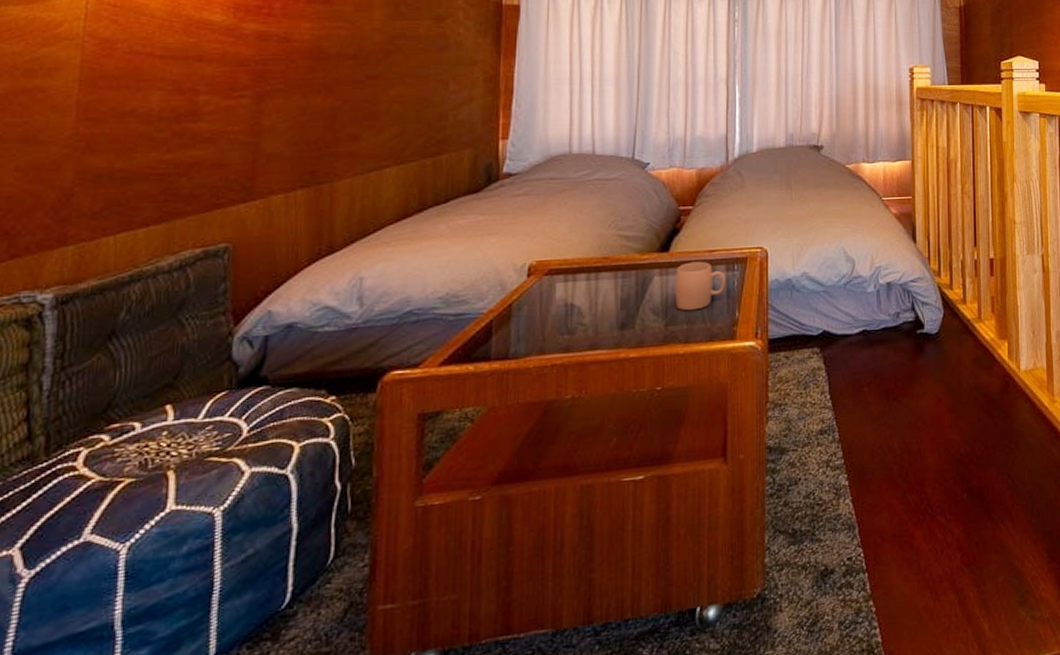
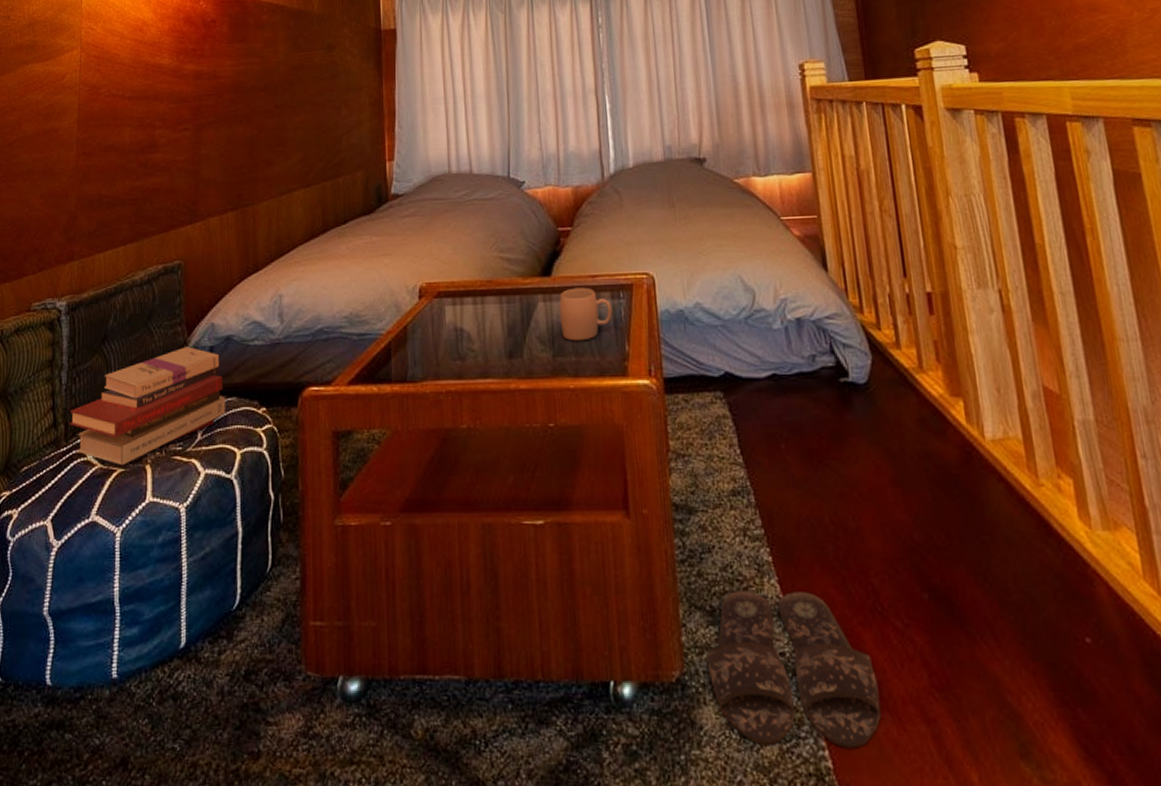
books: none [53,337,284,475] -> present [69,346,226,465]
slippers: none [785,506,923,635] -> present [706,591,882,748]

